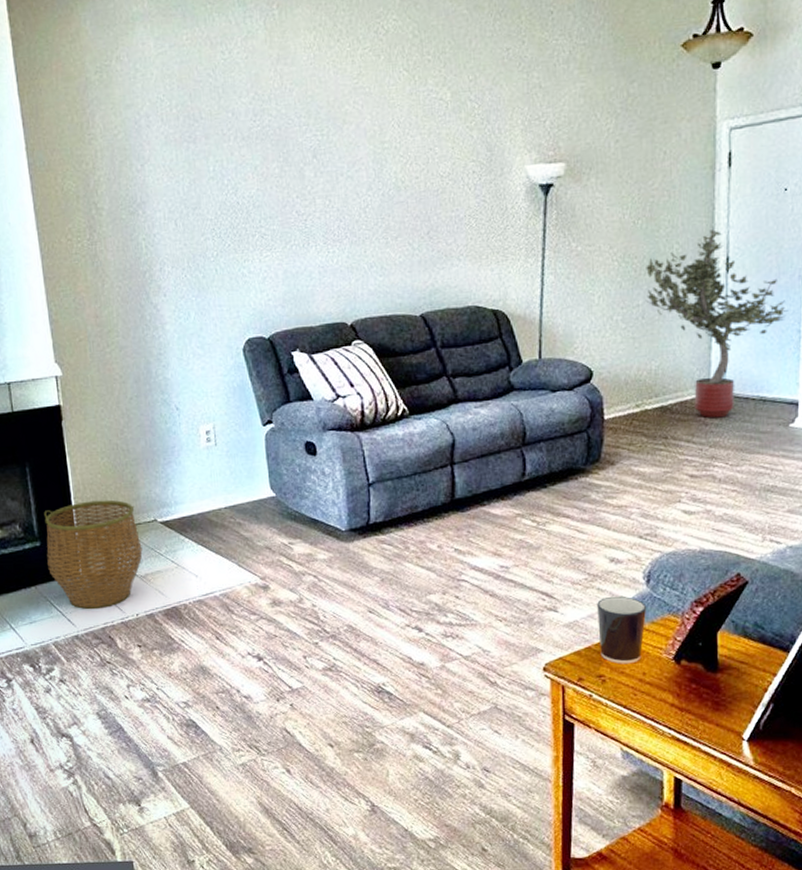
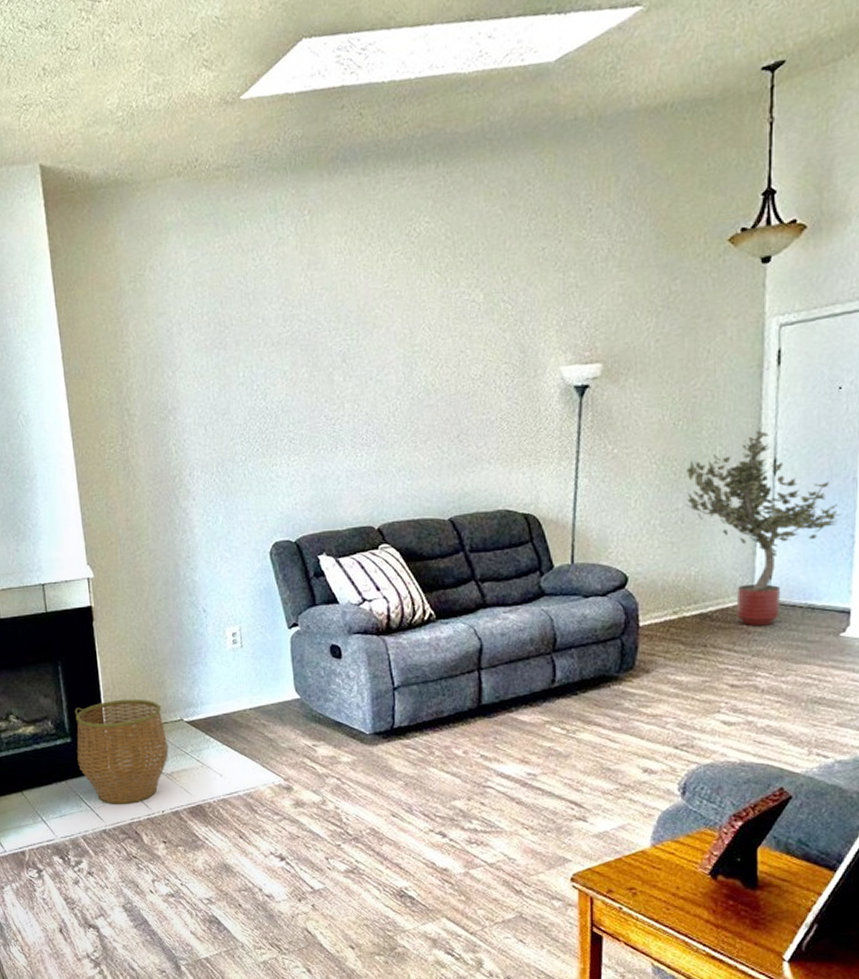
mug: present [597,596,646,665] -> none [629,807,681,878]

